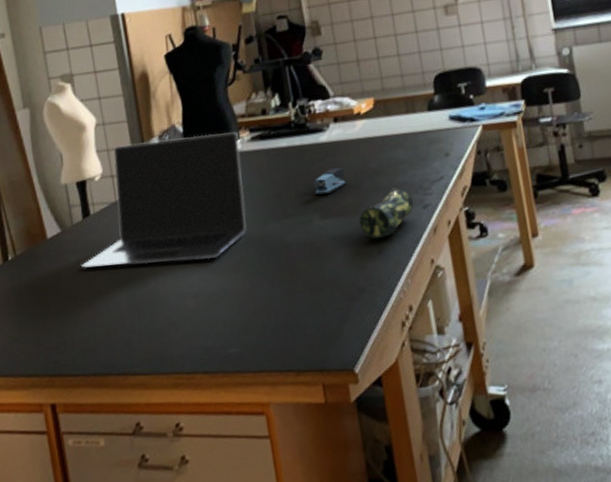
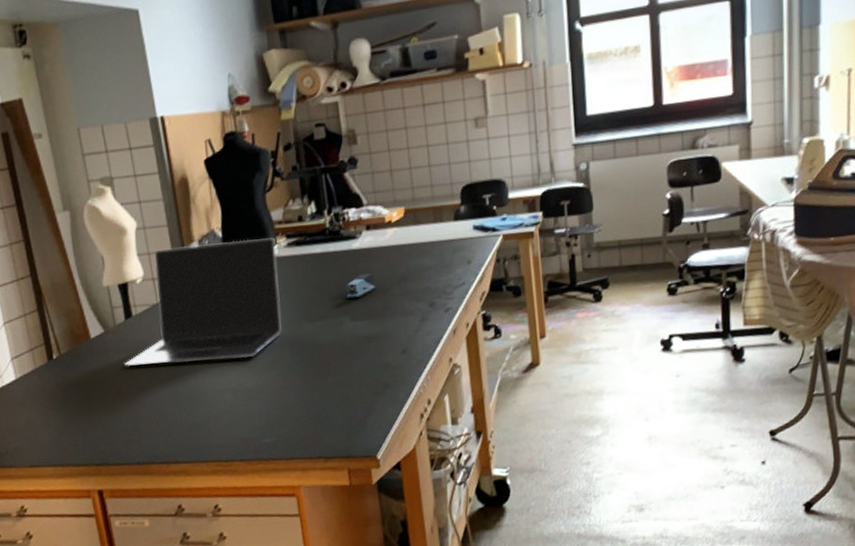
pencil case: present [359,188,414,239] -> none [386,292,437,340]

